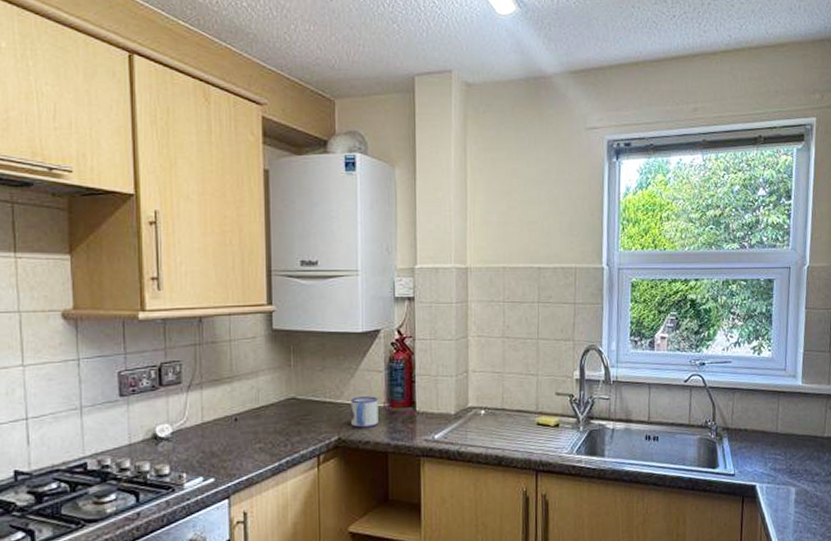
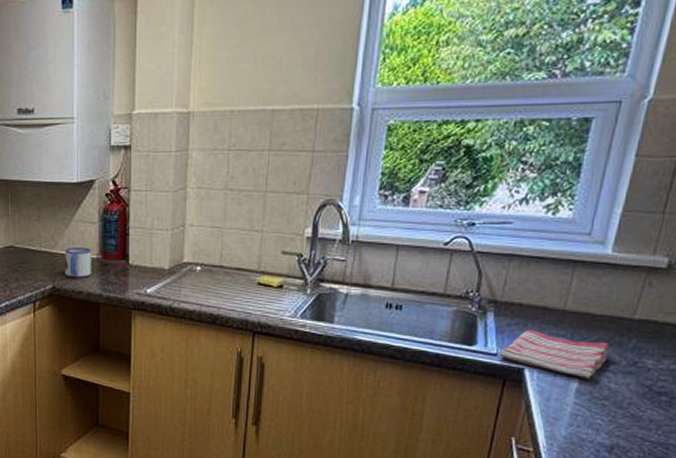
dish towel: none [736,451,812,491] -> present [499,330,610,380]

